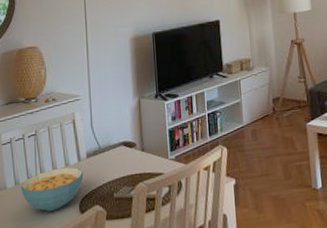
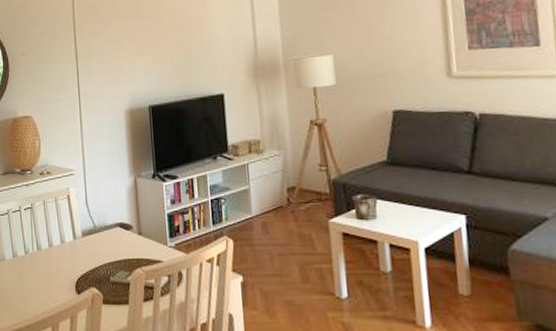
cereal bowl: present [21,167,84,212] -> none [19,244,80,288]

